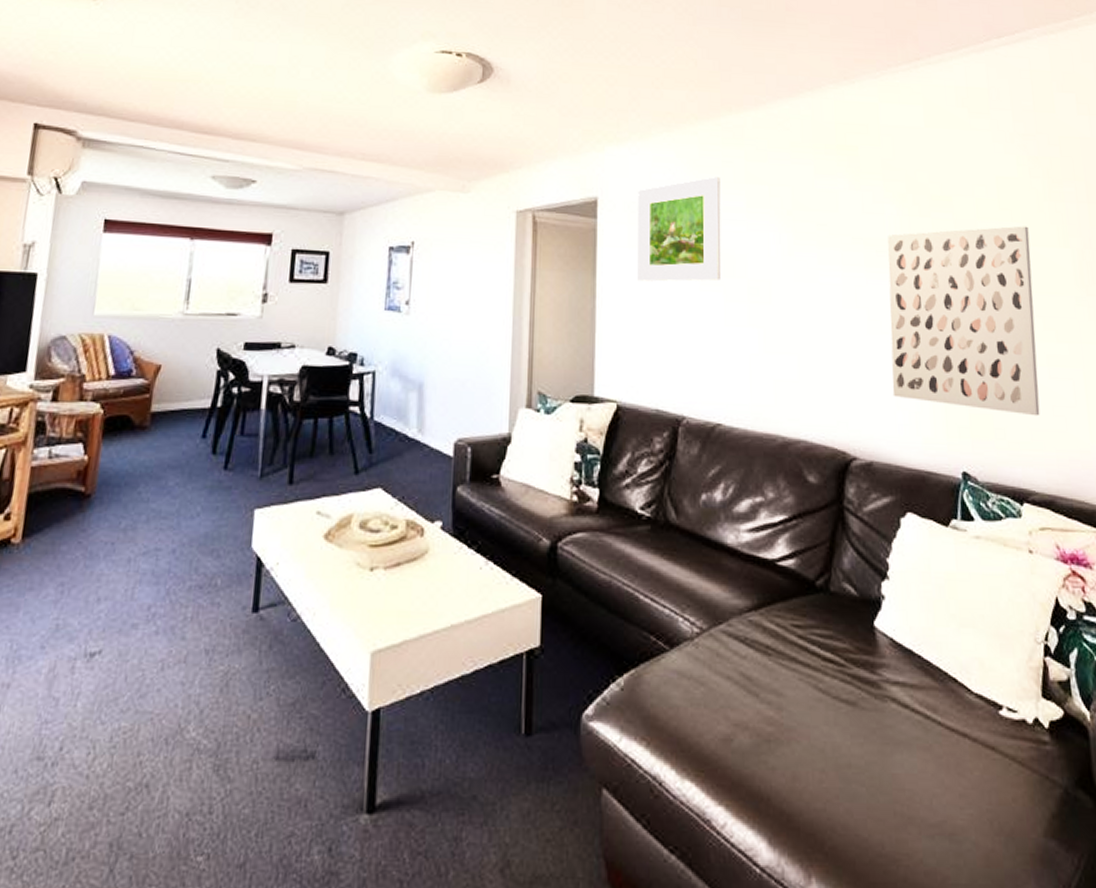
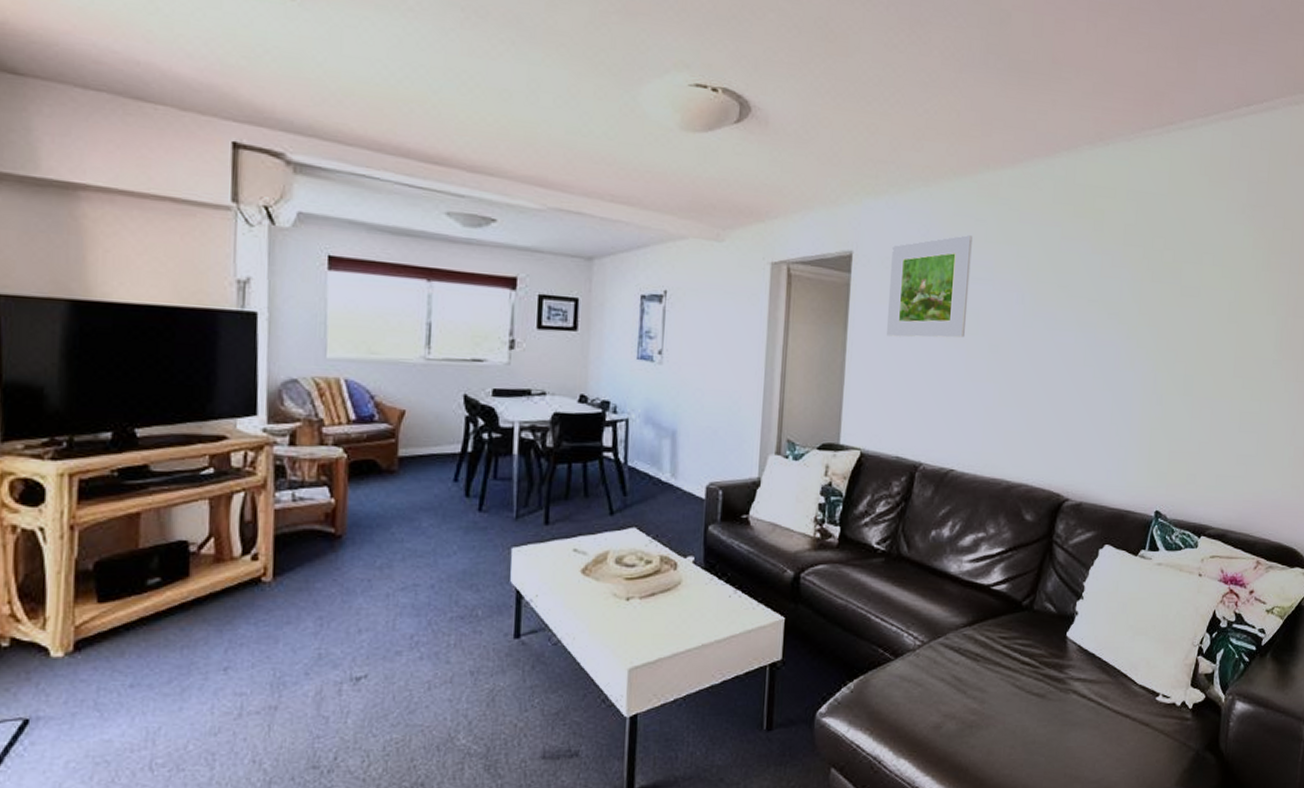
wall art: present [888,226,1040,417] -> none [1106,293,1244,464]

